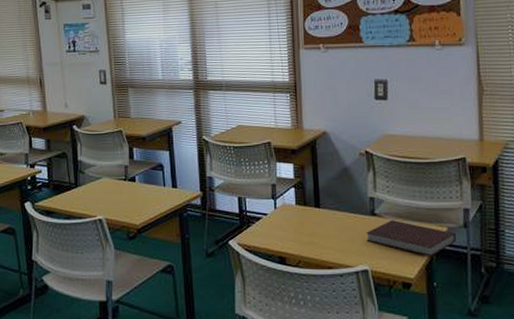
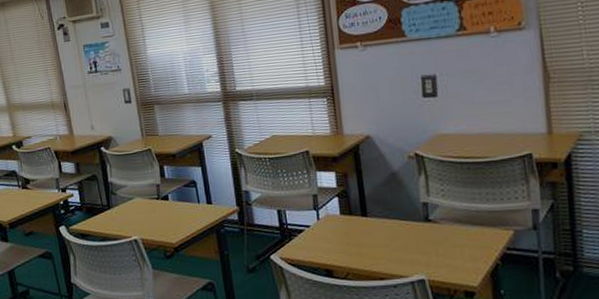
notebook: present [366,220,456,256] -> none [420,225,525,263]

